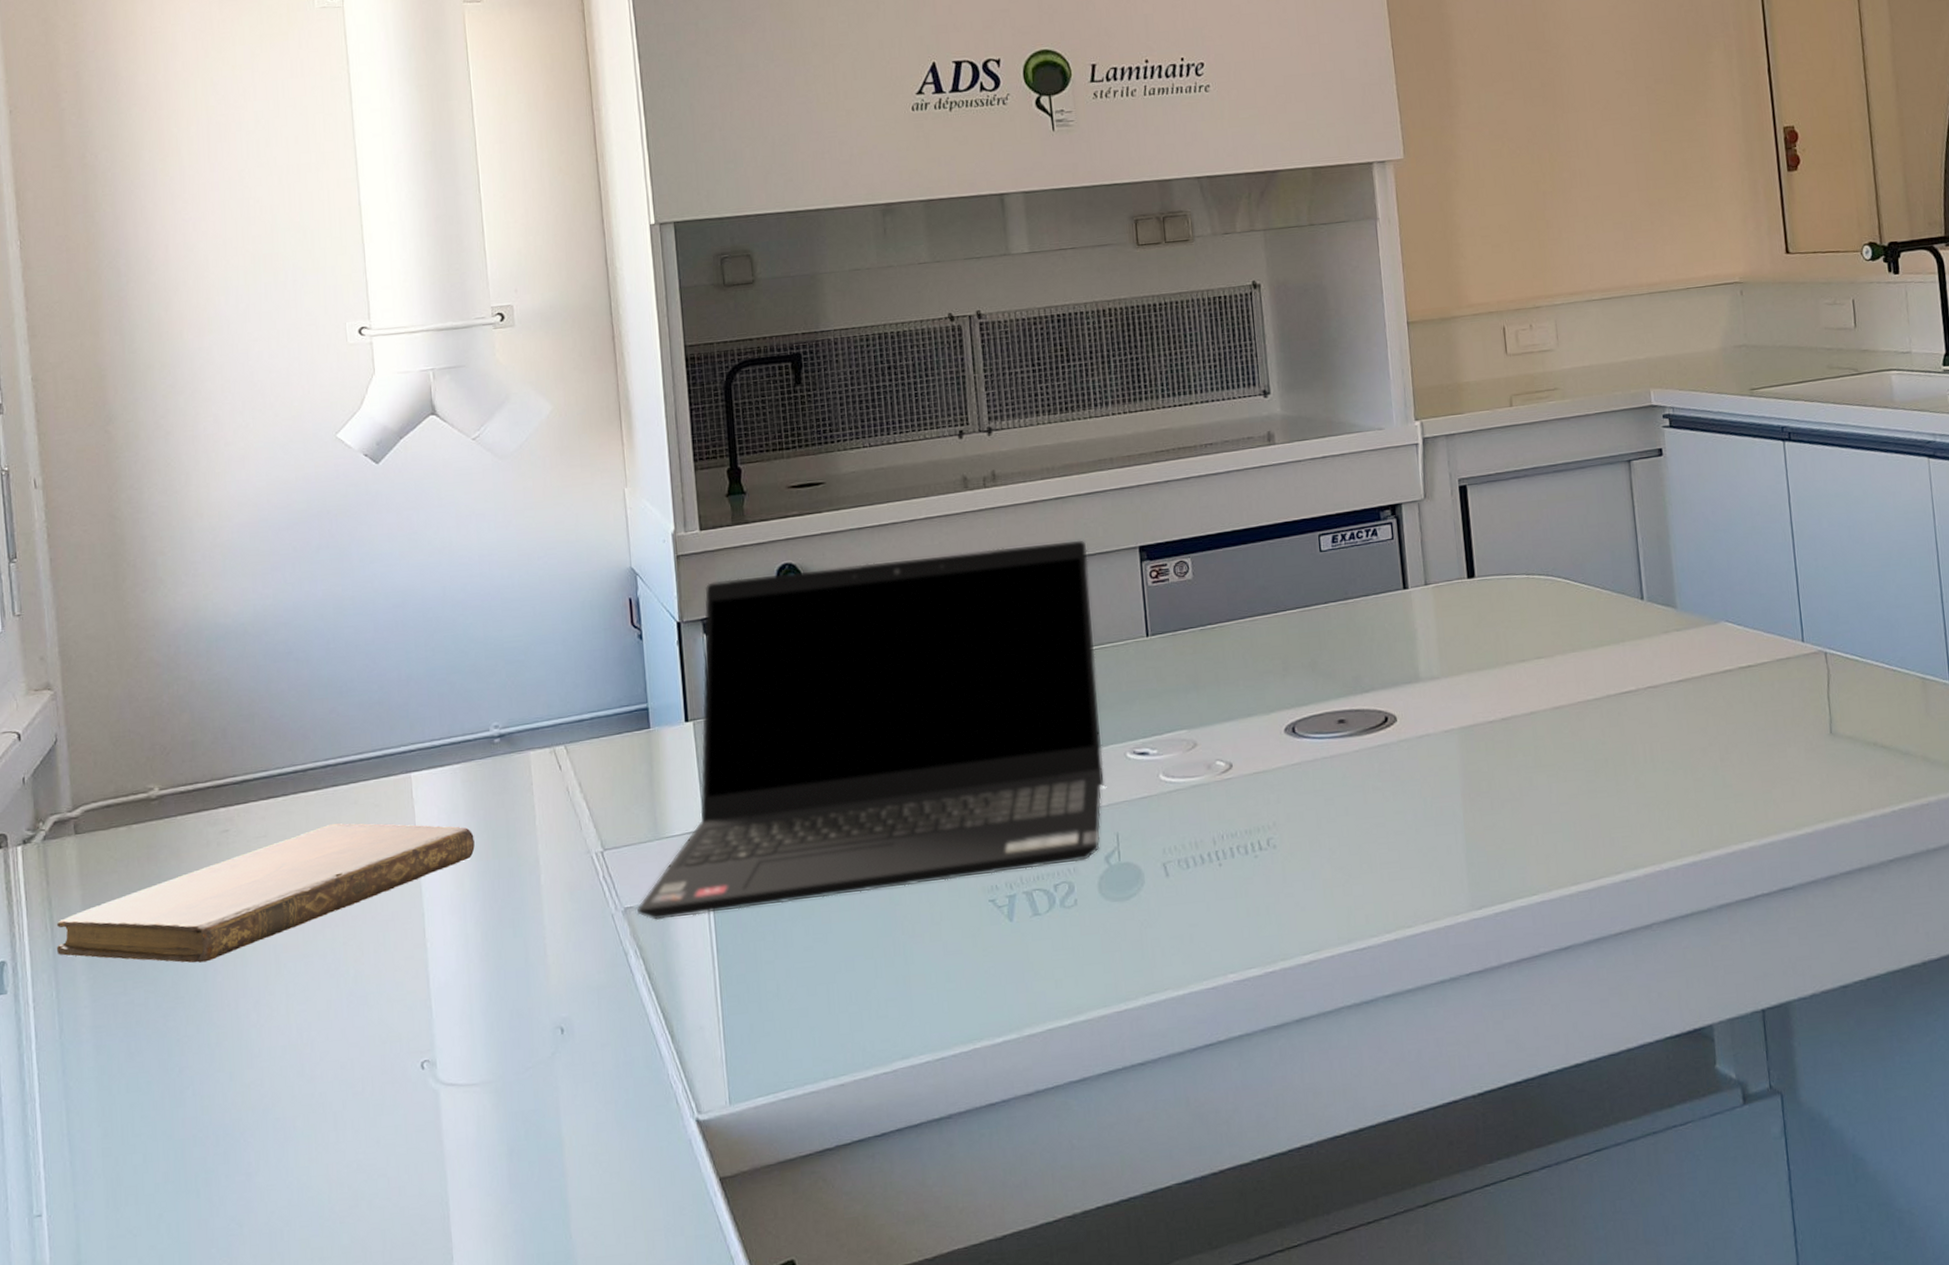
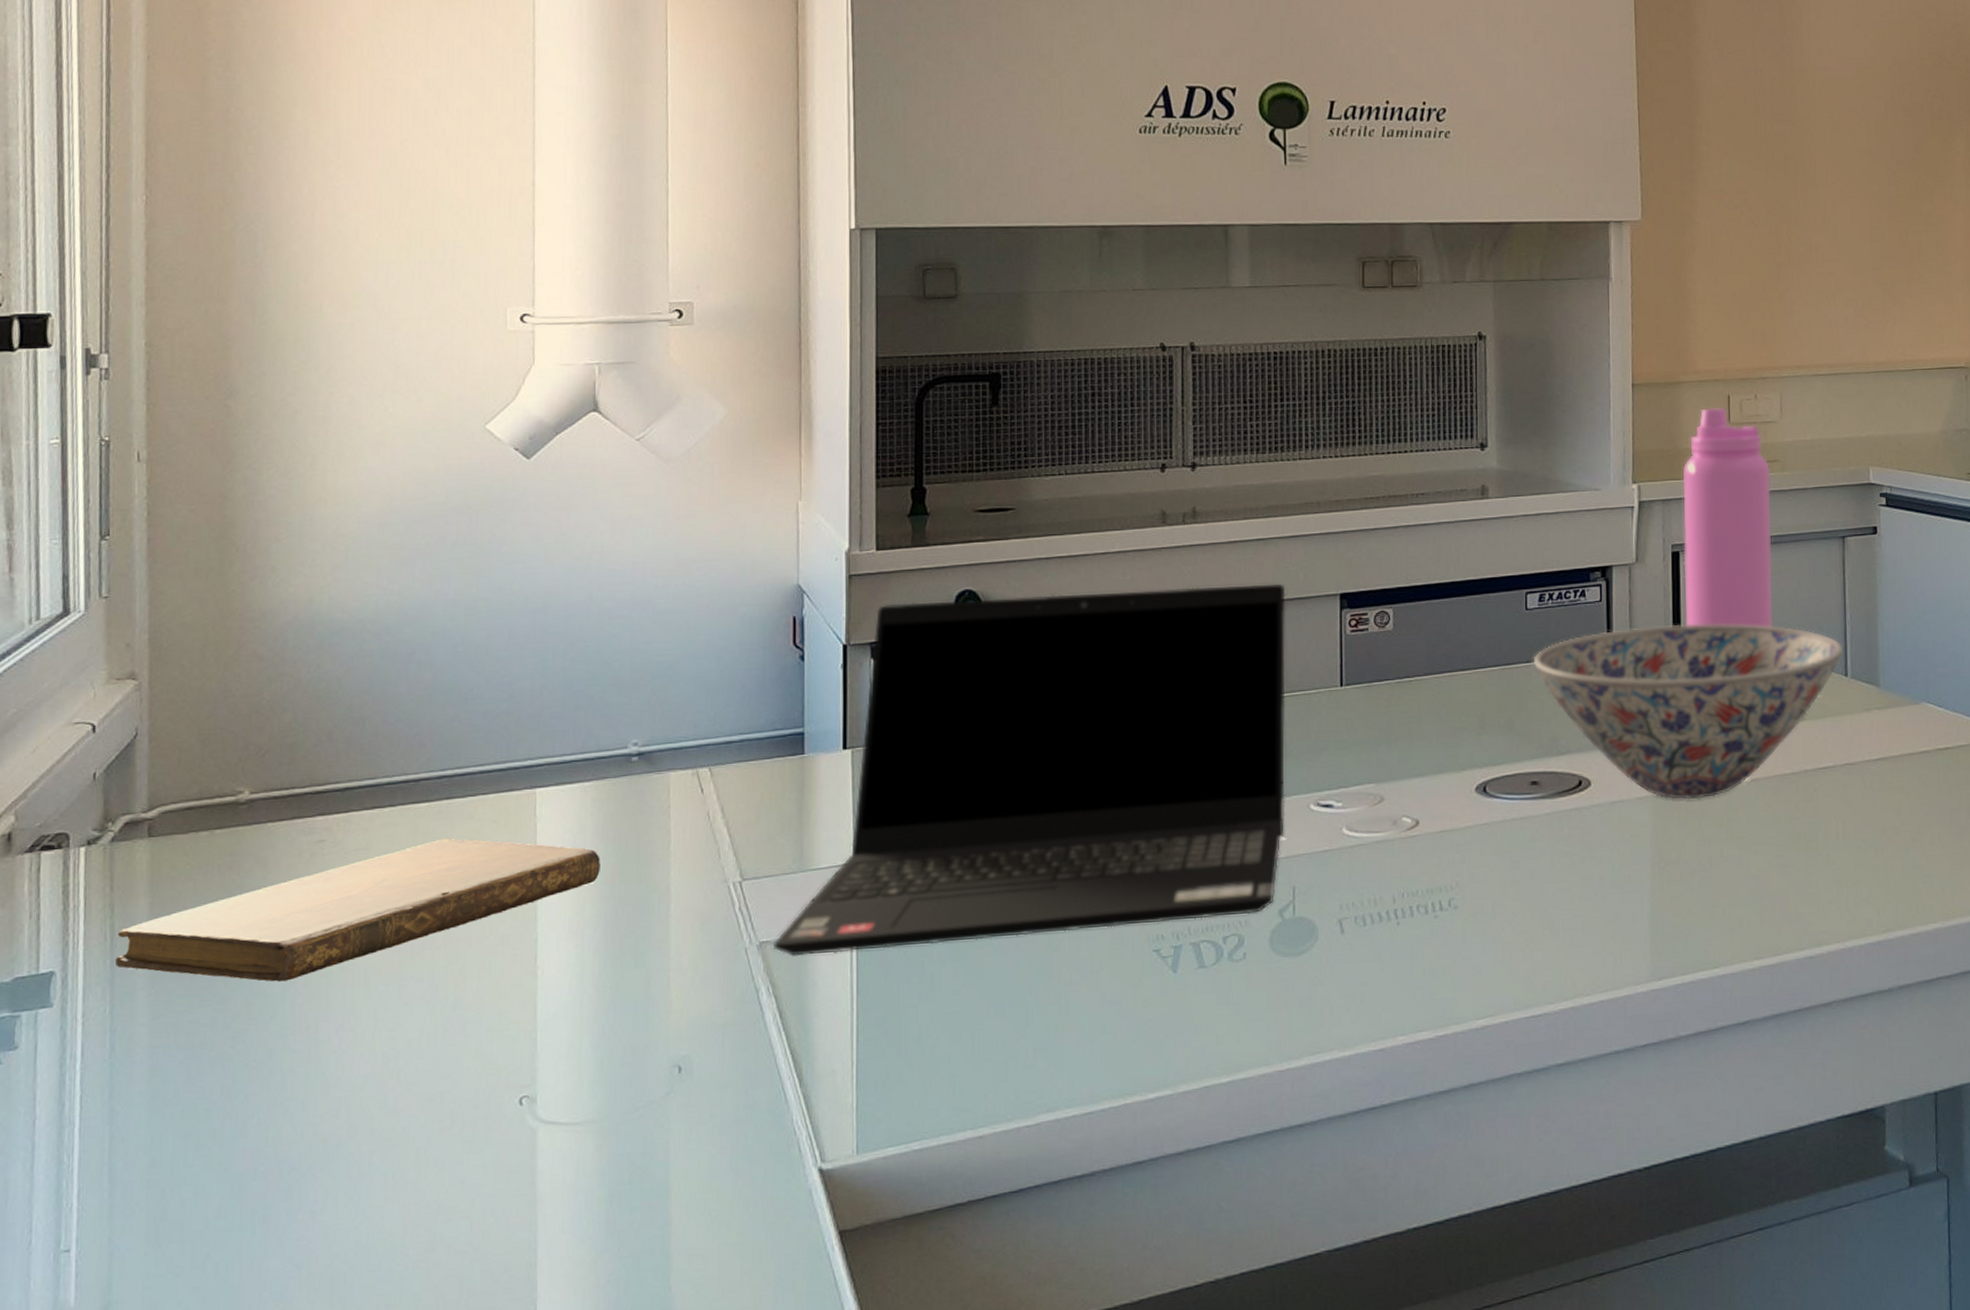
bowl: none [1330,553,1638,731] -> present [1533,624,1844,800]
water bottle: none [1463,339,1565,559] -> present [1682,407,1773,628]

